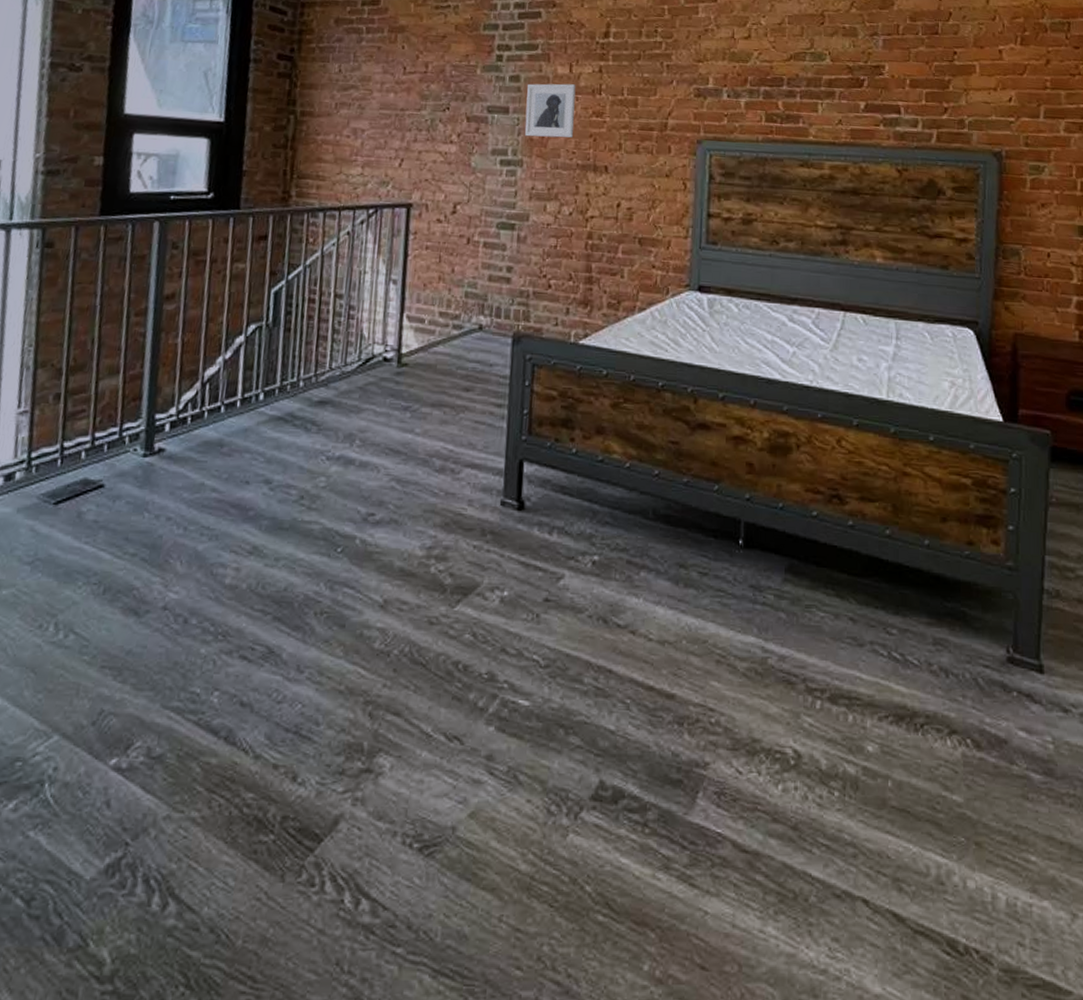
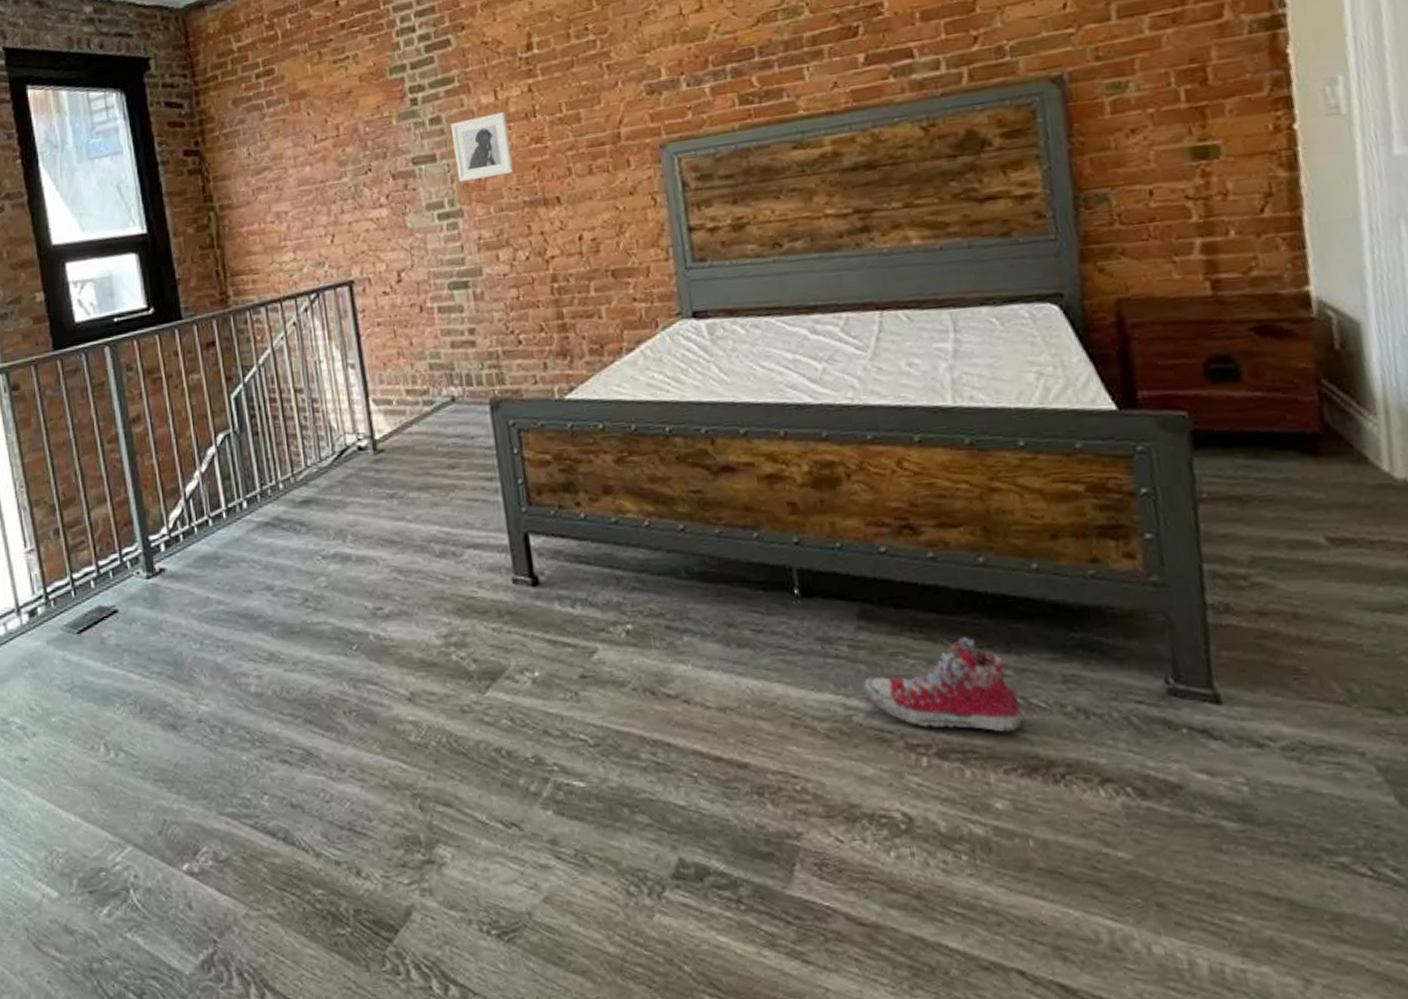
shoe: none [781,597,899,684] -> present [863,636,1024,732]

